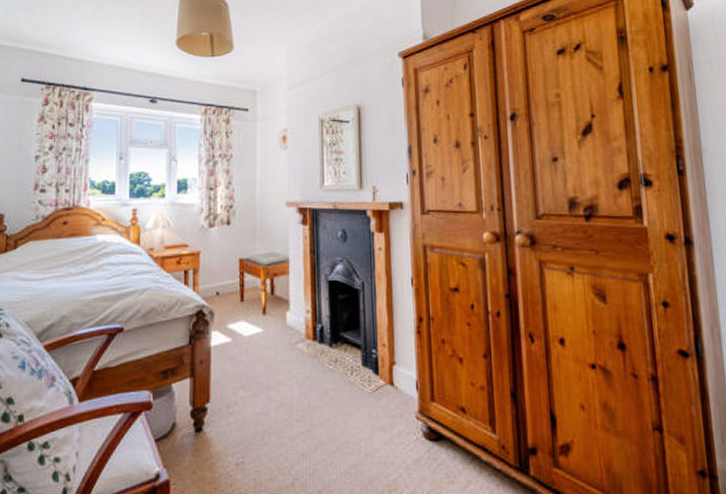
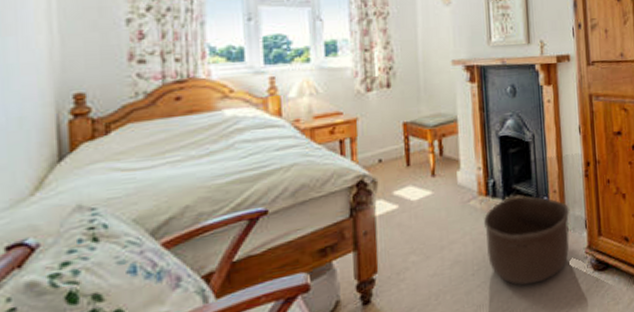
basket: none [311,345,400,442] -> present [484,196,570,286]

